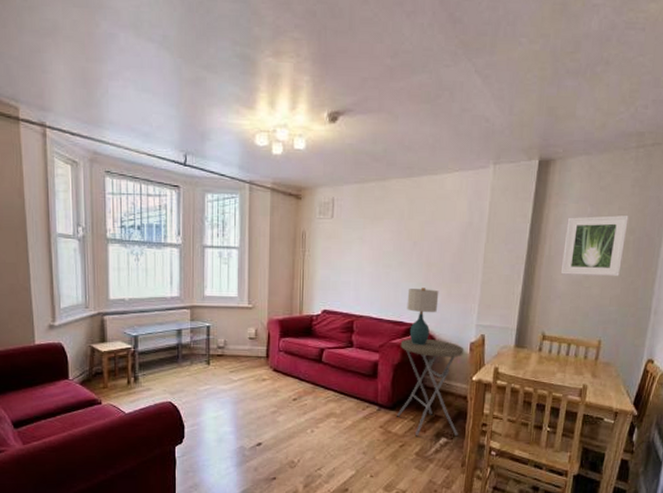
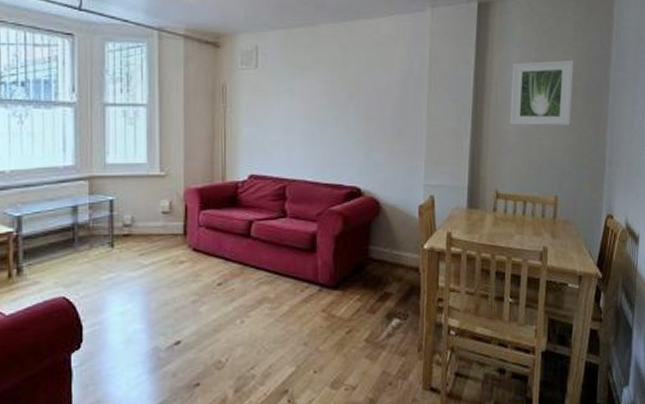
side table: present [397,339,464,437] -> none [341,204,413,319]
table lamp: present [407,288,439,346] -> none [346,145,381,212]

